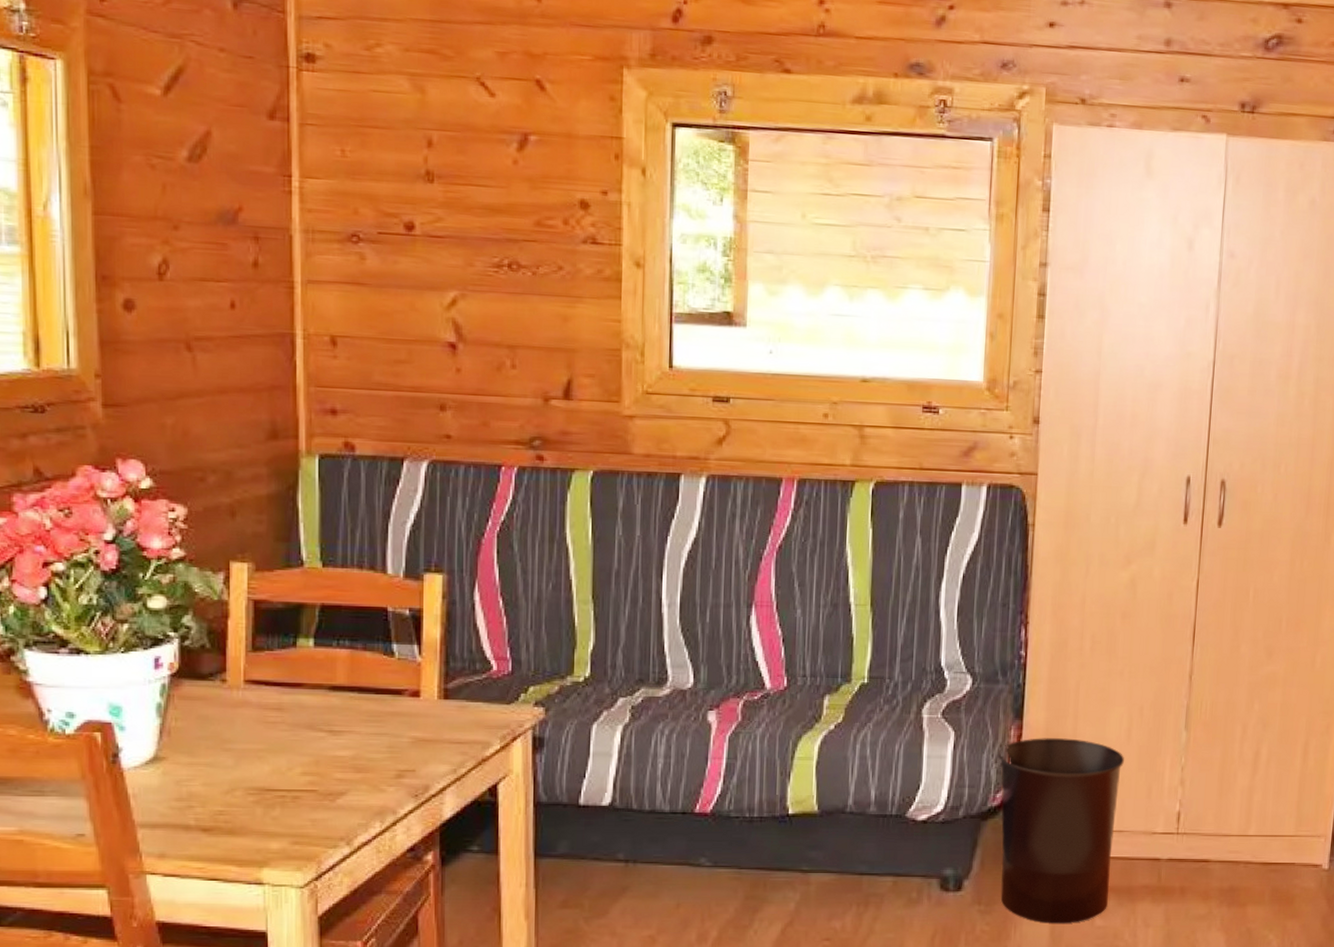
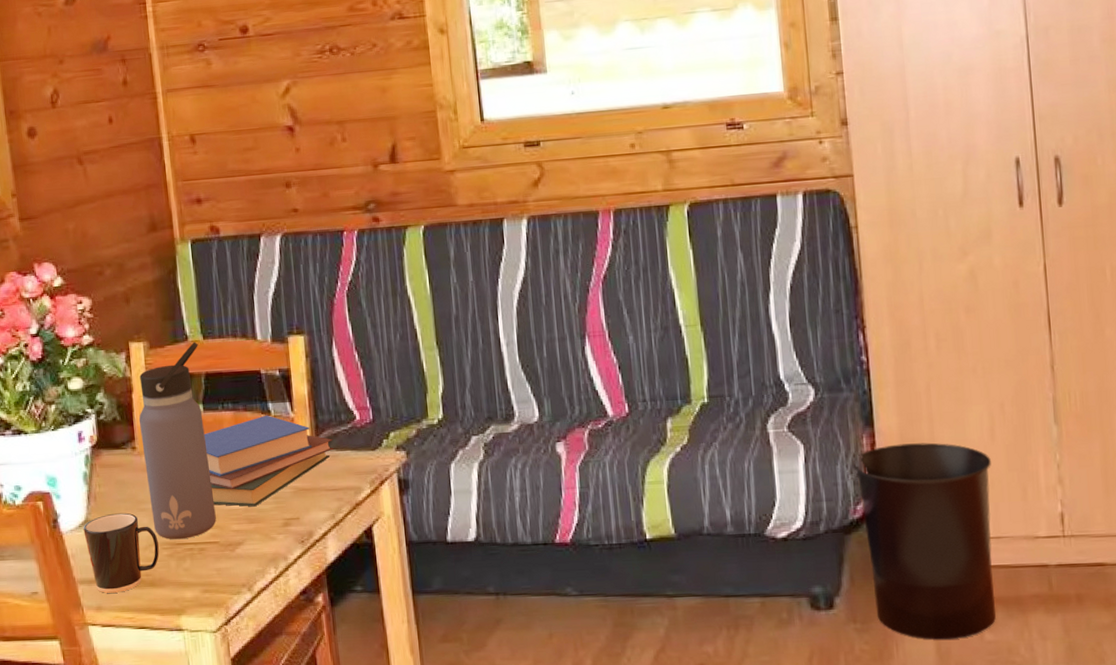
mug: none [151,751,243,839] -> present [83,513,159,593]
water bottle: none [233,568,317,785] -> present [138,342,216,540]
book: none [311,657,463,755] -> present [204,415,333,507]

